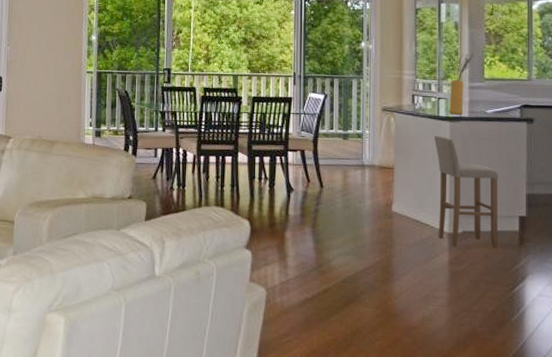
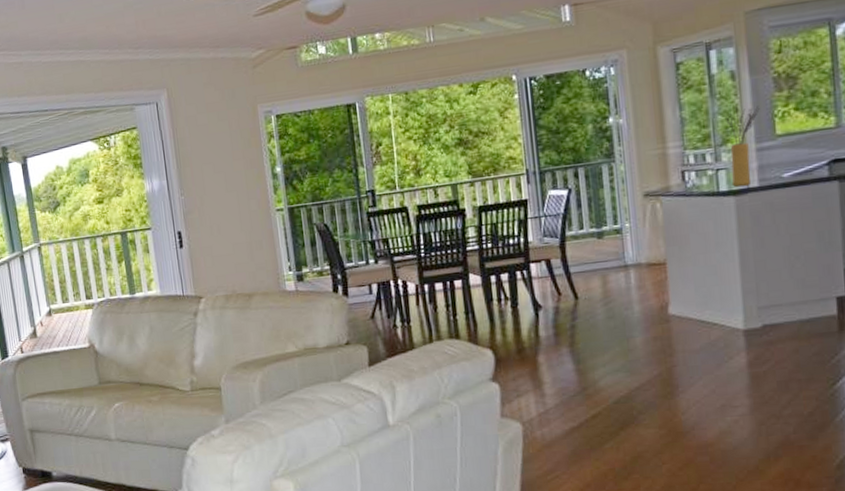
bar stool: present [435,135,499,248] -> none [715,214,811,344]

